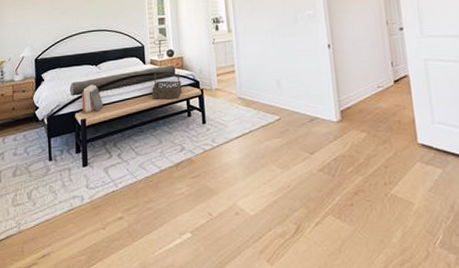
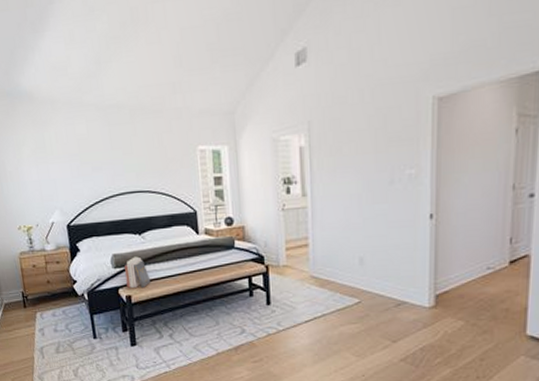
decorative basket: present [152,72,182,100] -> none [206,244,243,277]

